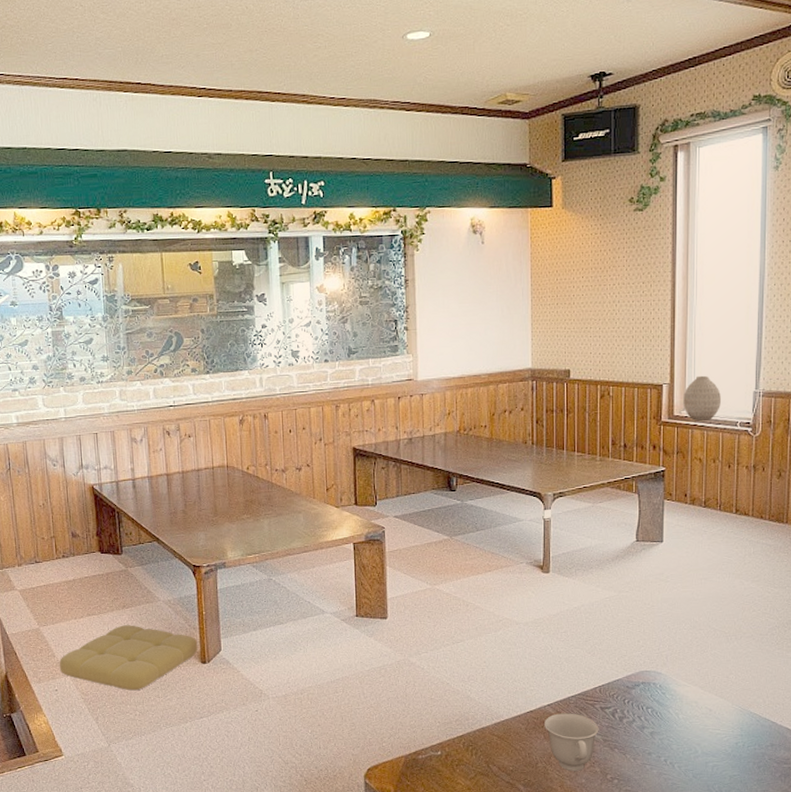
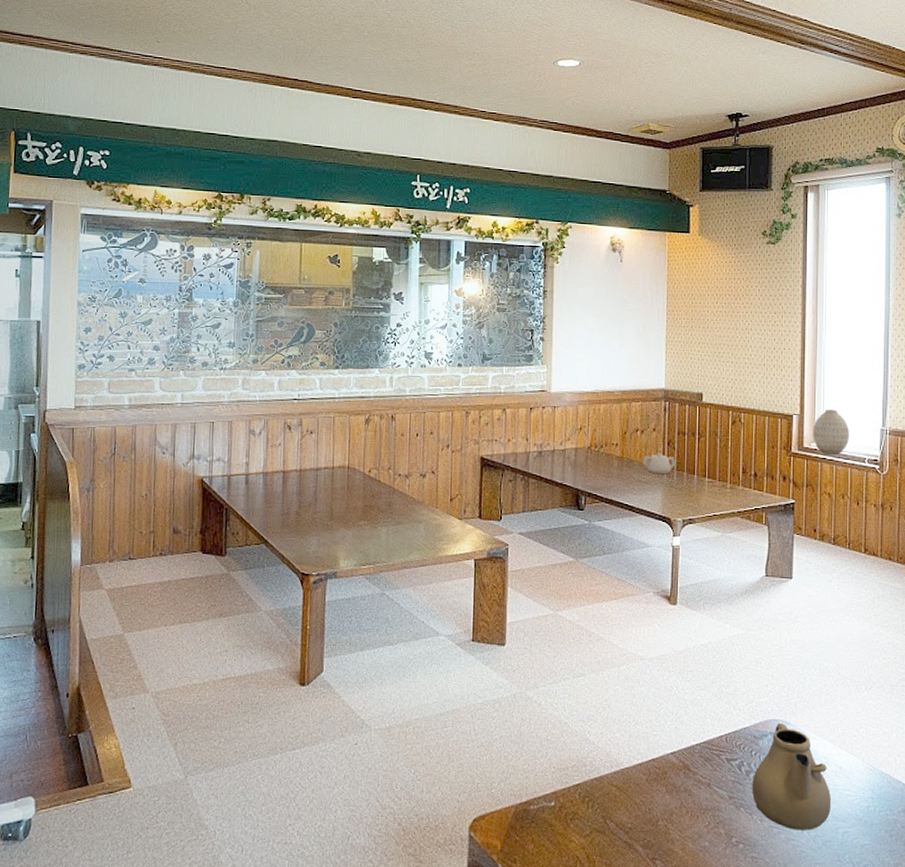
seat cushion: present [59,625,198,691] -> none [140,636,298,714]
teapot: none [511,431,545,452] -> present [642,453,676,475]
teacup: present [544,713,599,771] -> none [667,763,725,832]
teapot: none [626,674,702,766] -> present [752,723,832,830]

